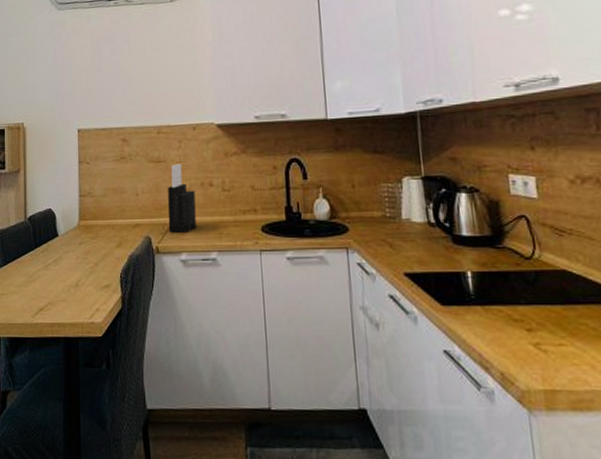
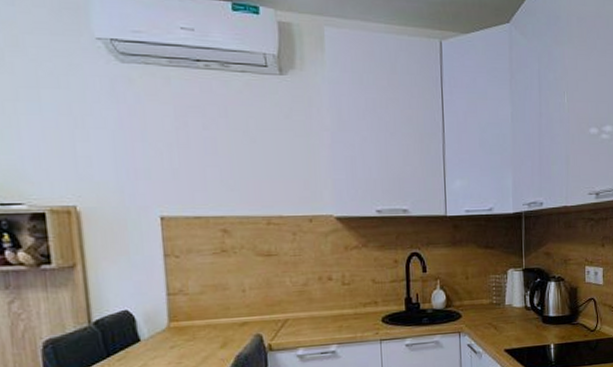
knife block: present [167,164,197,233] -> none [281,258,314,329]

